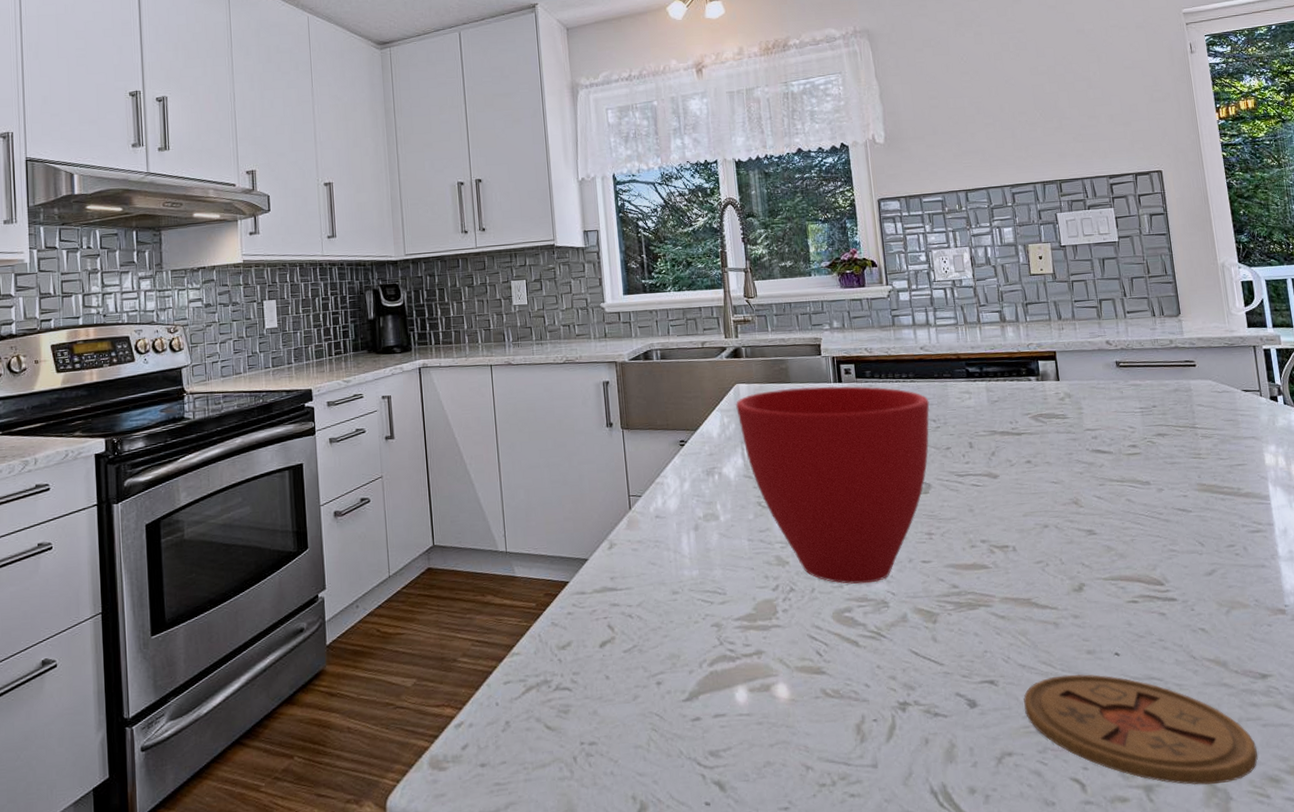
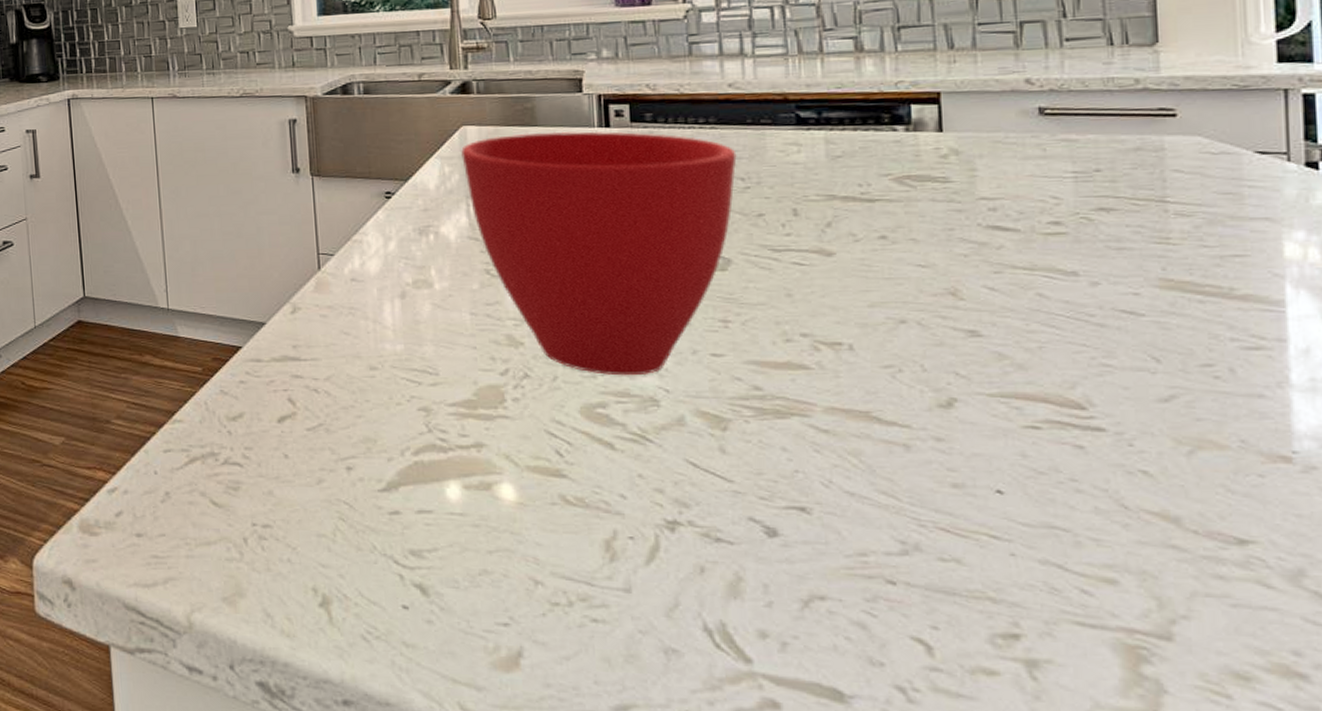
coaster: present [1023,674,1258,785] -> none [848,510,1217,671]

